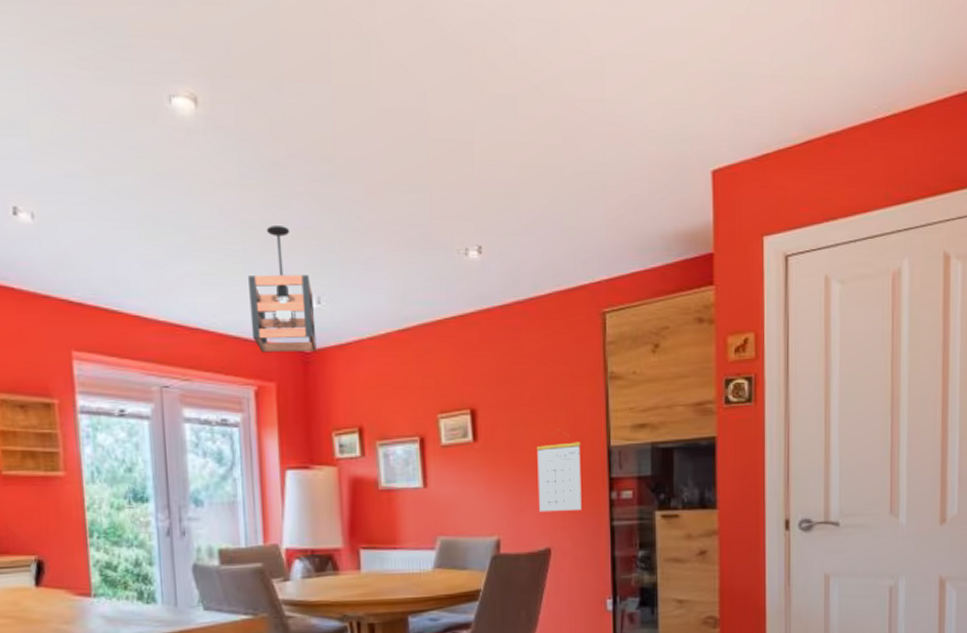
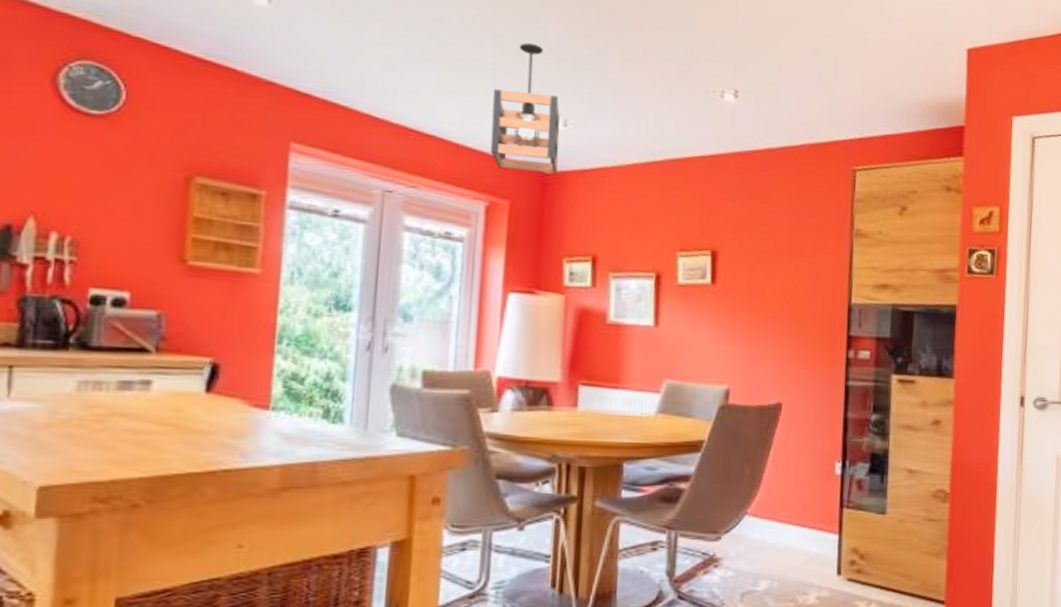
calendar: present [536,432,581,513] -> none [773,284,821,366]

